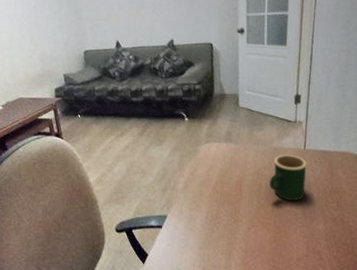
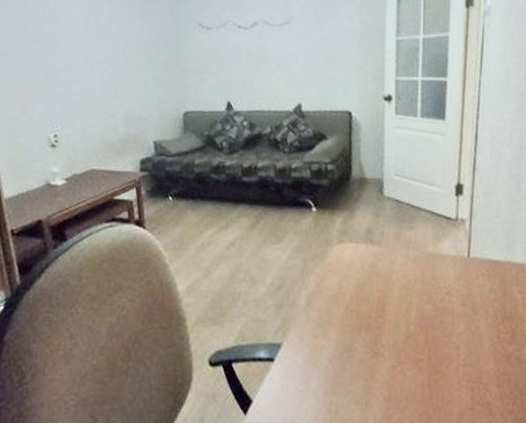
mug: present [270,154,307,200] -> none [422,262,471,328]

